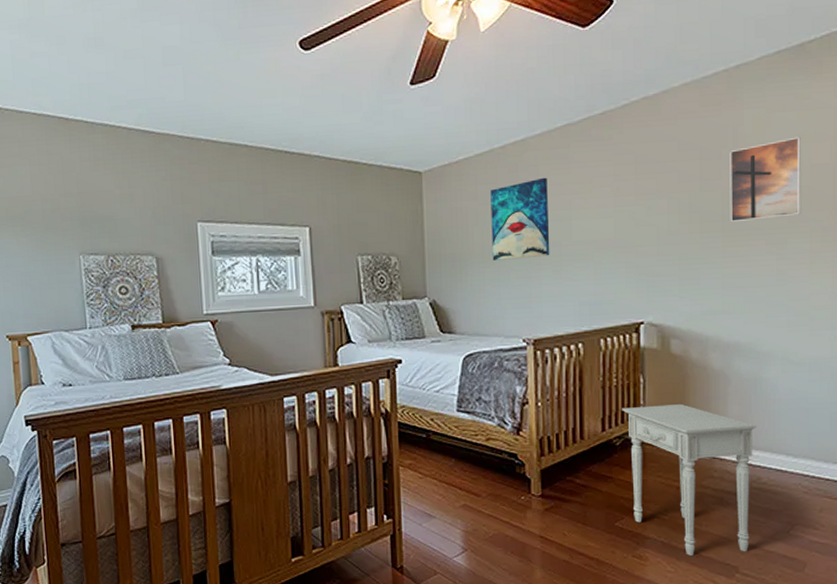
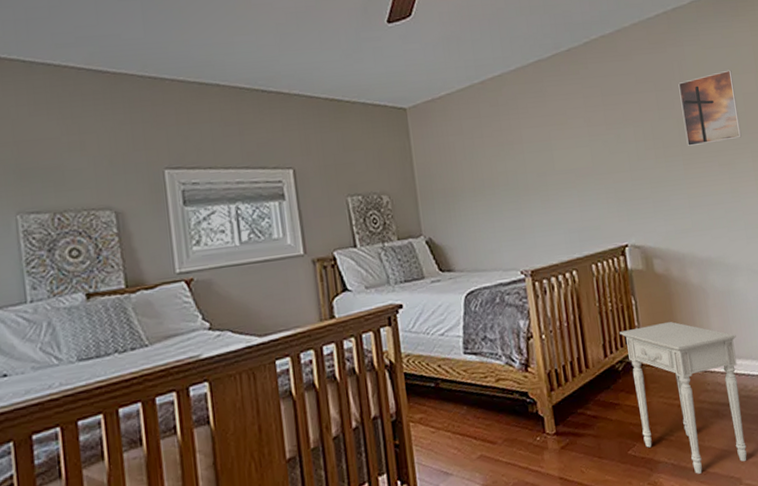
wall art: present [490,177,550,261] -> none [474,110,537,194]

